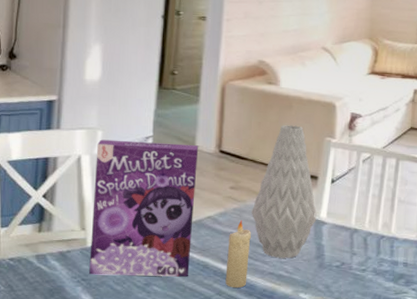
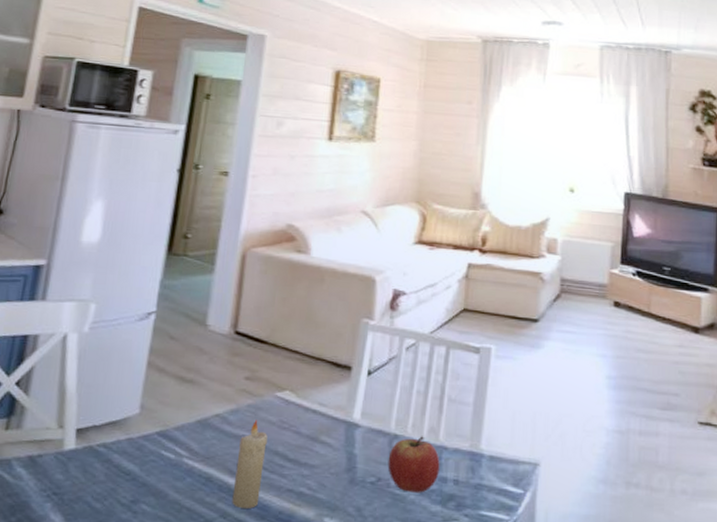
cereal box: present [89,139,199,277] -> none [63,314,210,493]
vase: present [251,125,317,259] -> none [268,302,349,471]
apple: none [350,230,392,273] -> present [388,436,440,493]

